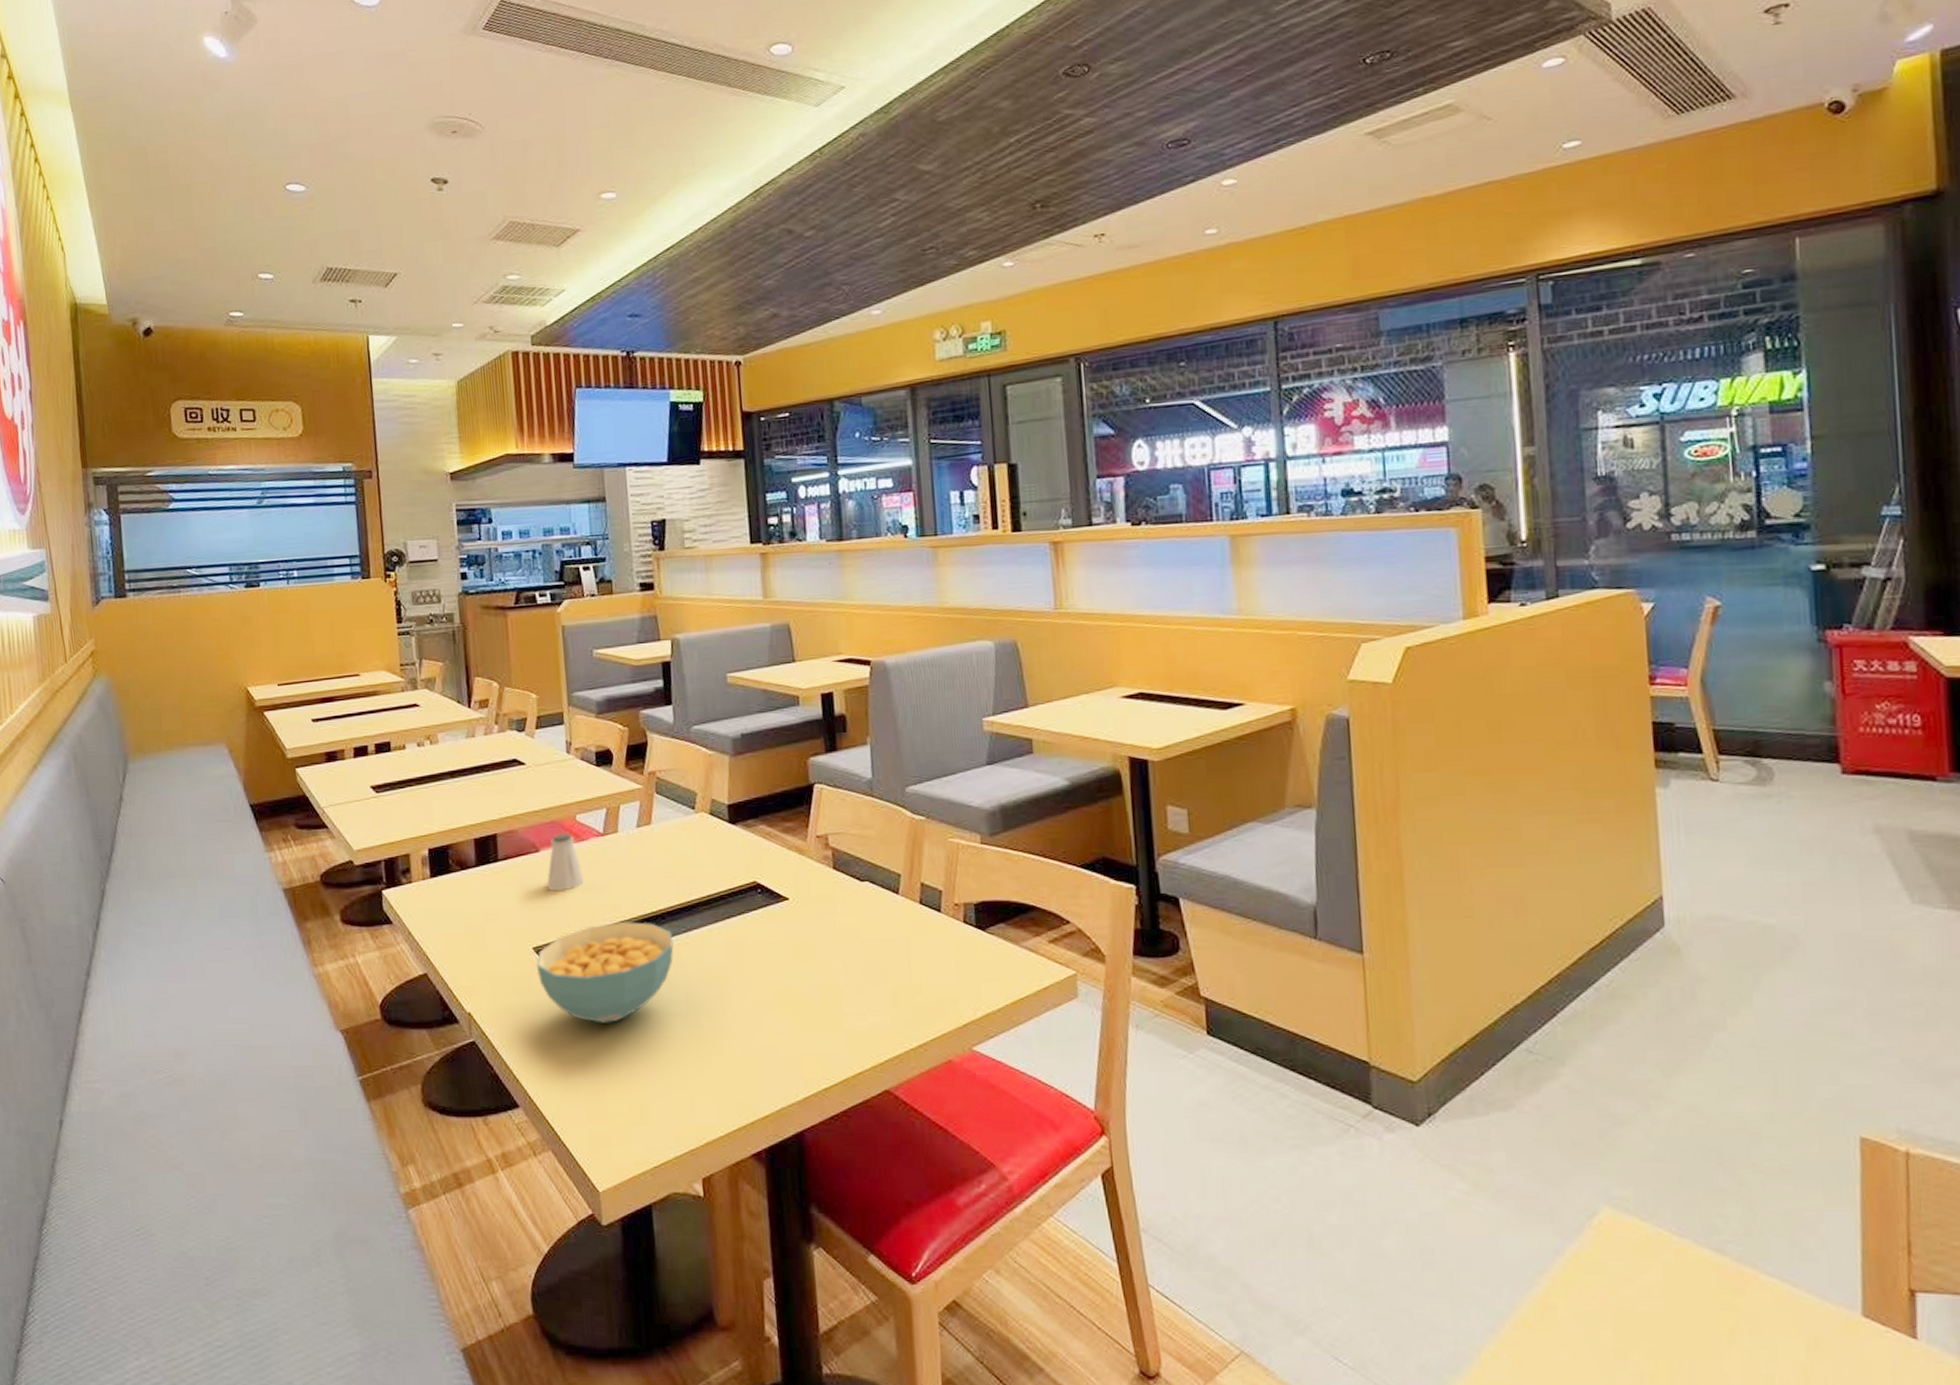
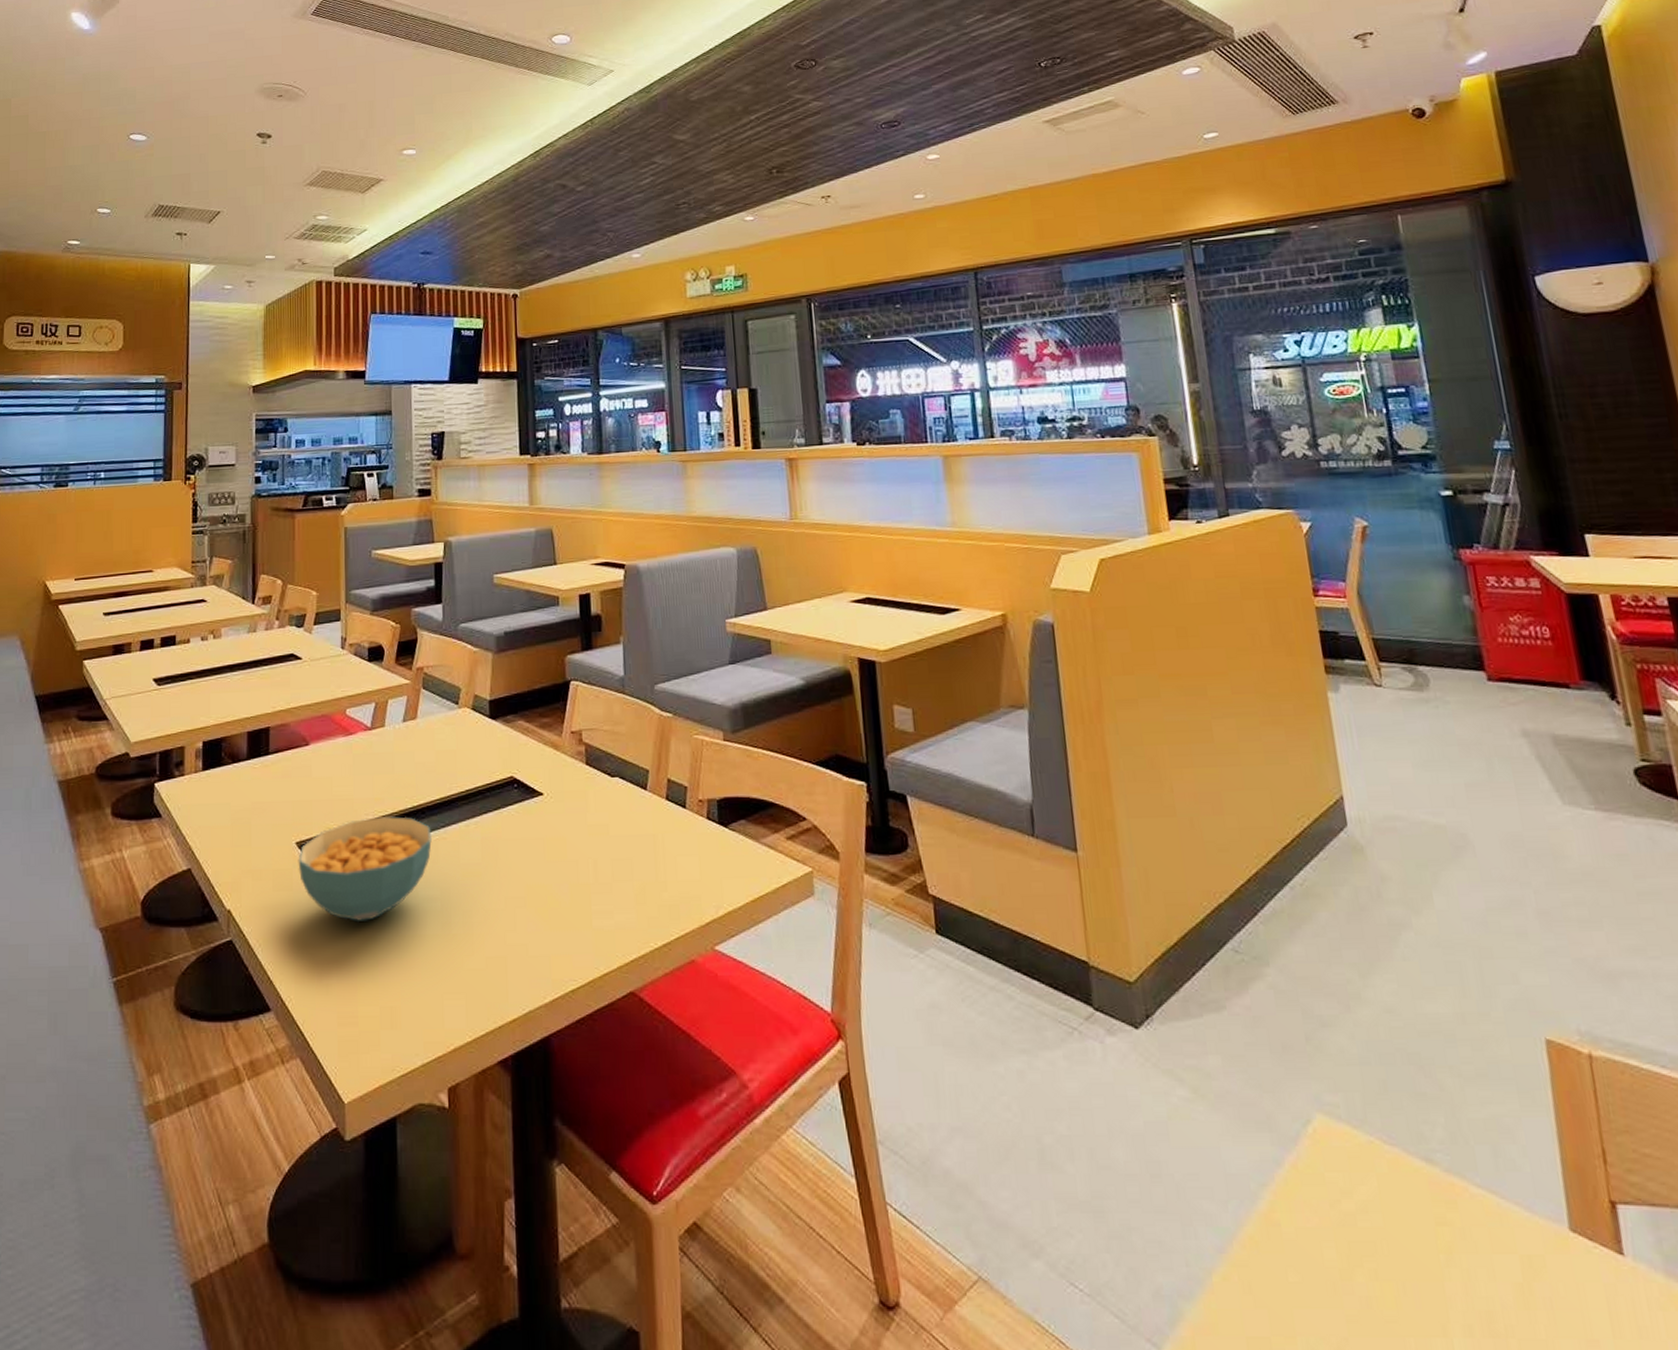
saltshaker: present [546,832,585,892] -> none [313,726,350,786]

